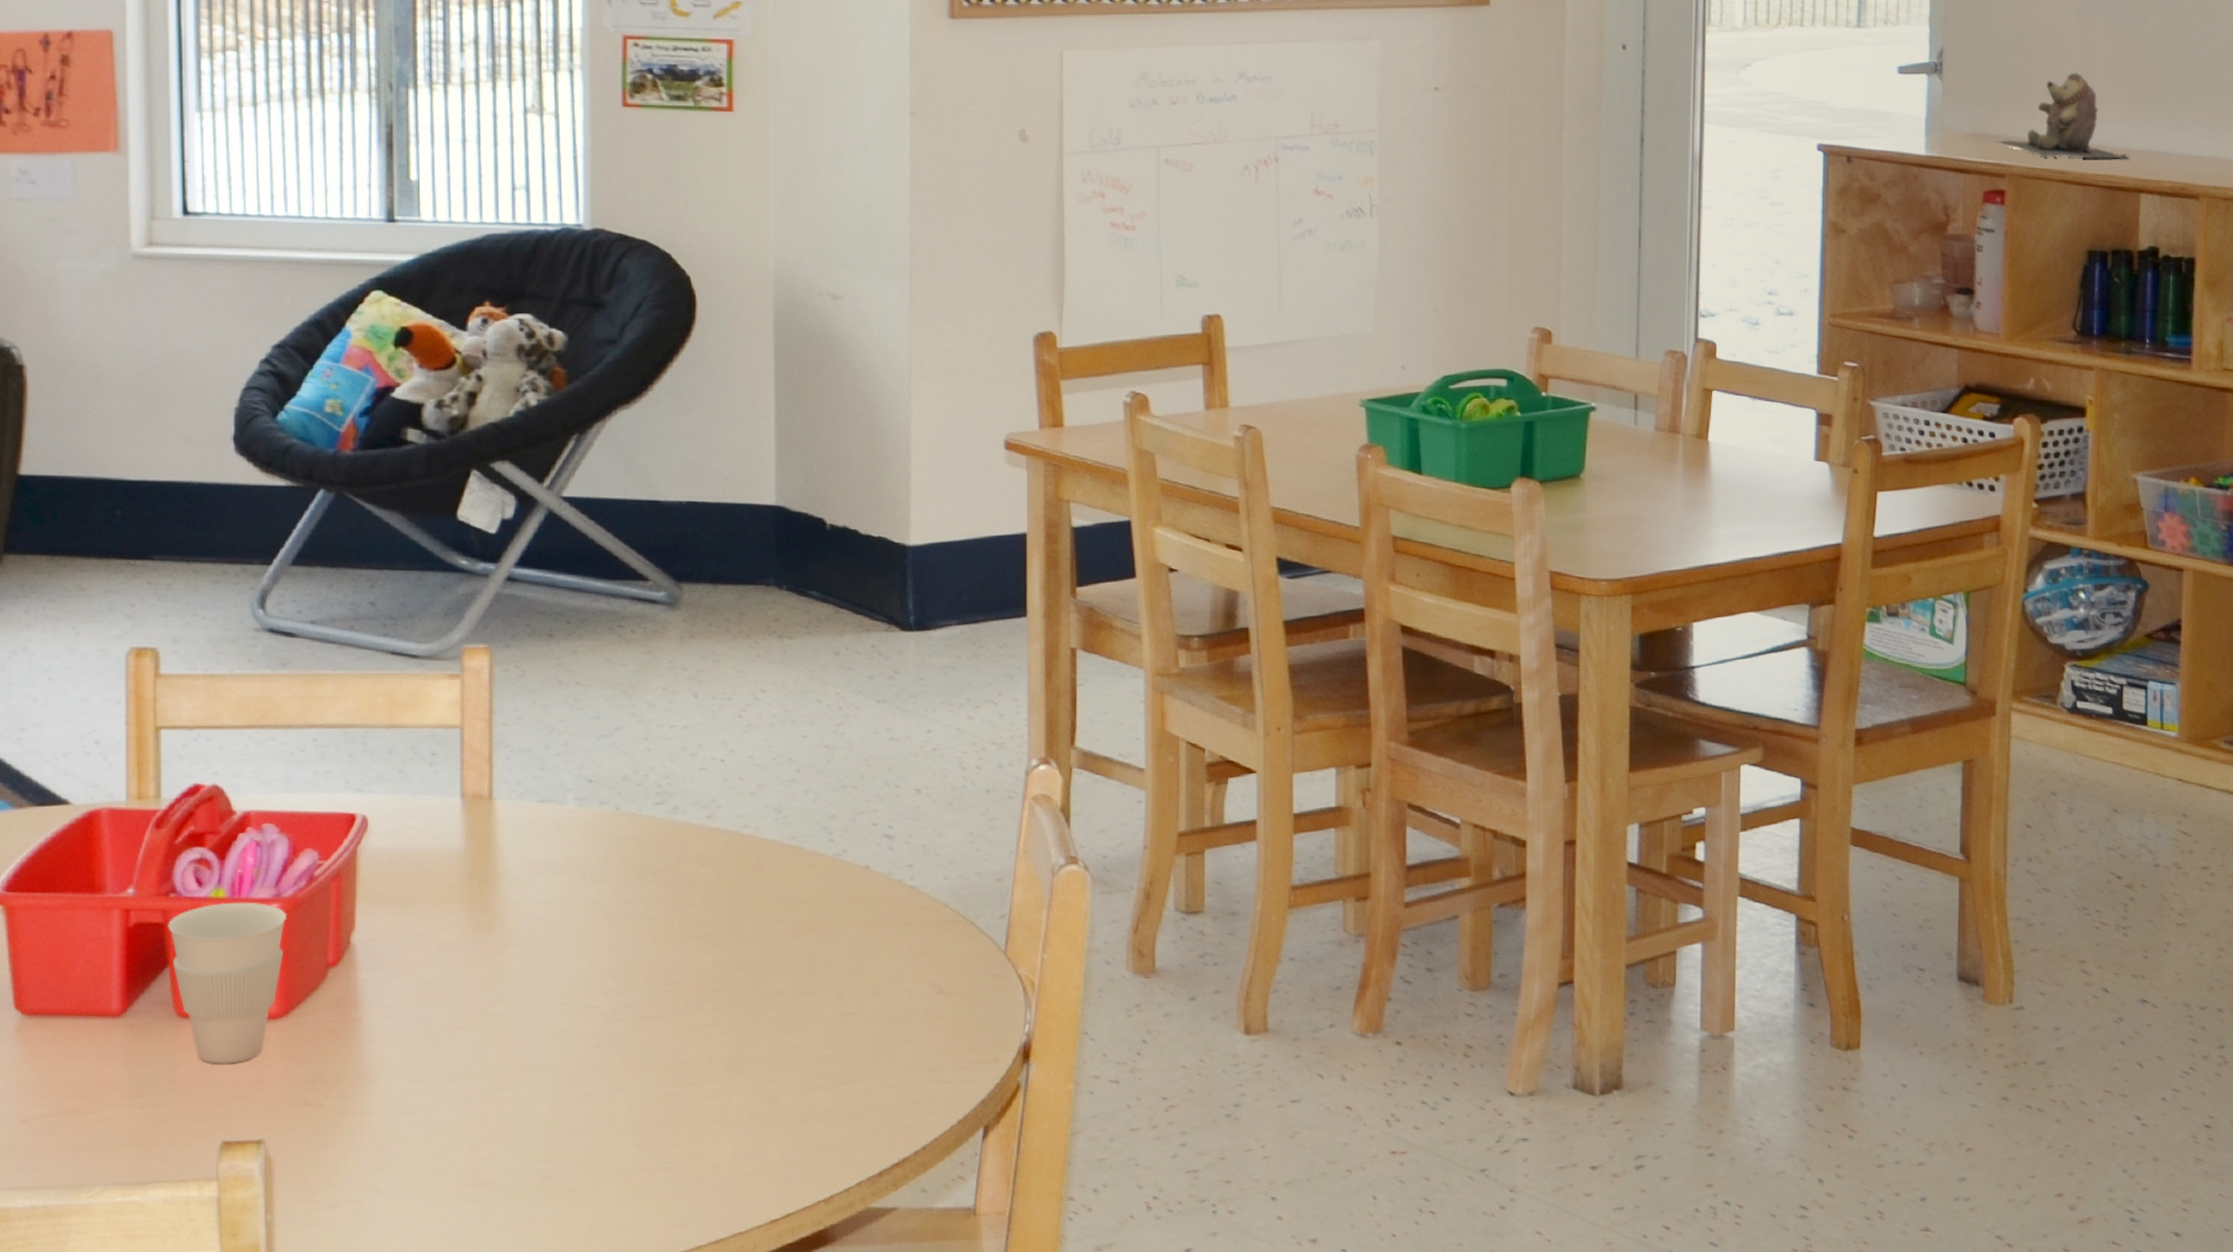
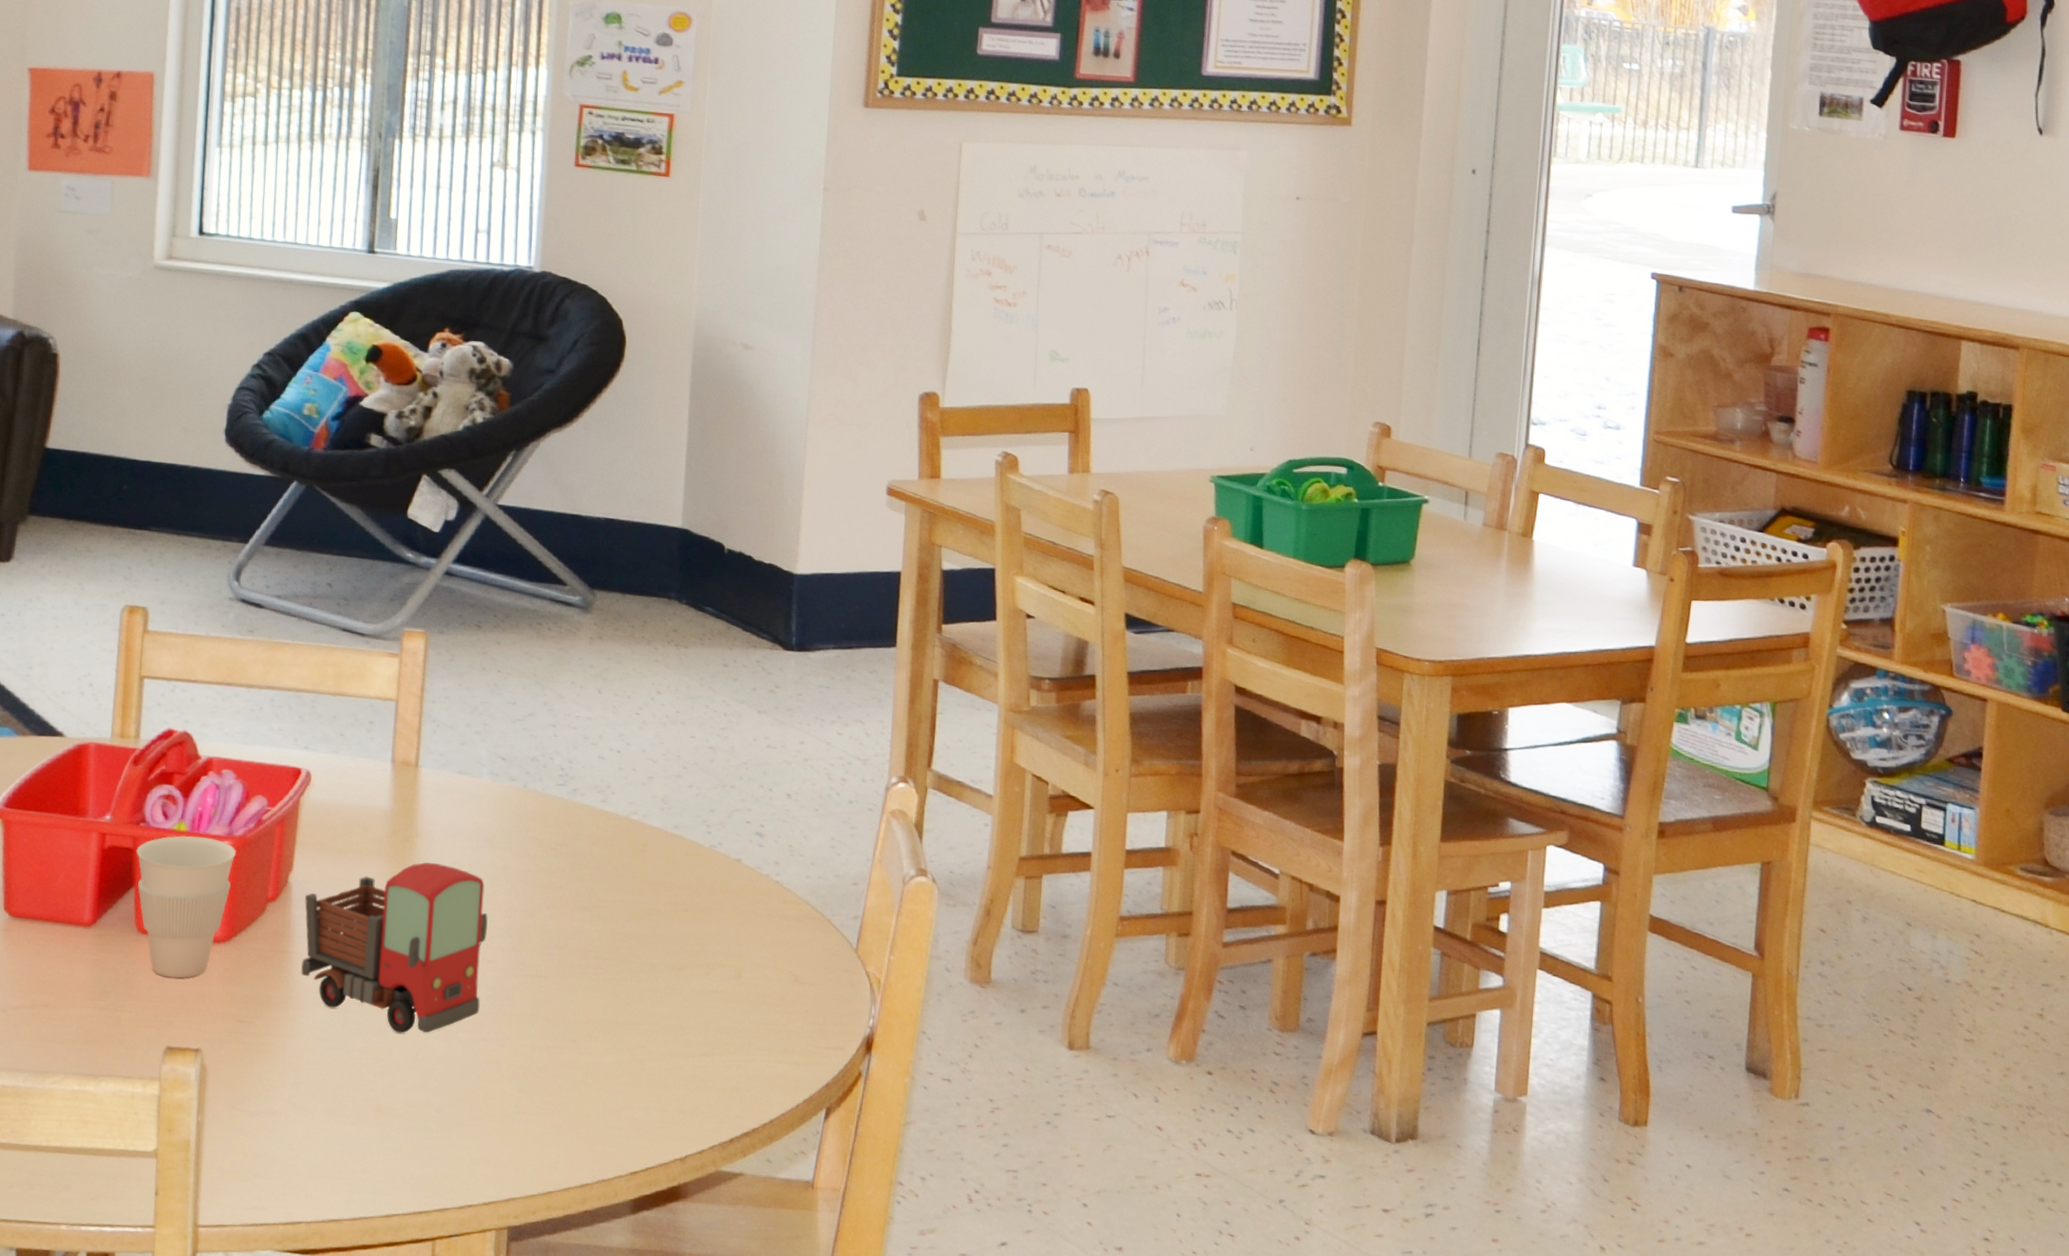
toy truck: none [371,904,586,1097] -> present [301,861,488,1033]
stuffed animal: present [1993,72,2129,160] -> none [1820,222,1952,308]

